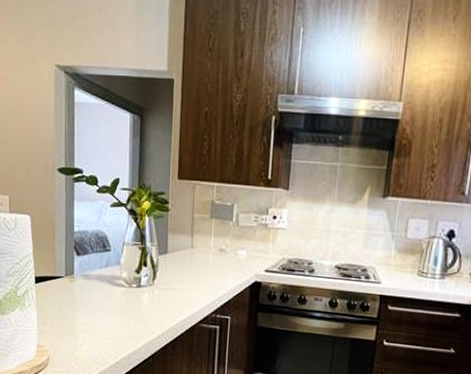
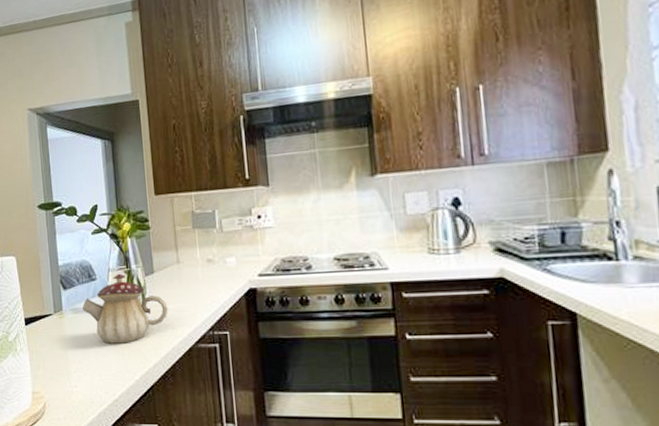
teapot: none [93,248,177,314] -> present [82,273,168,344]

